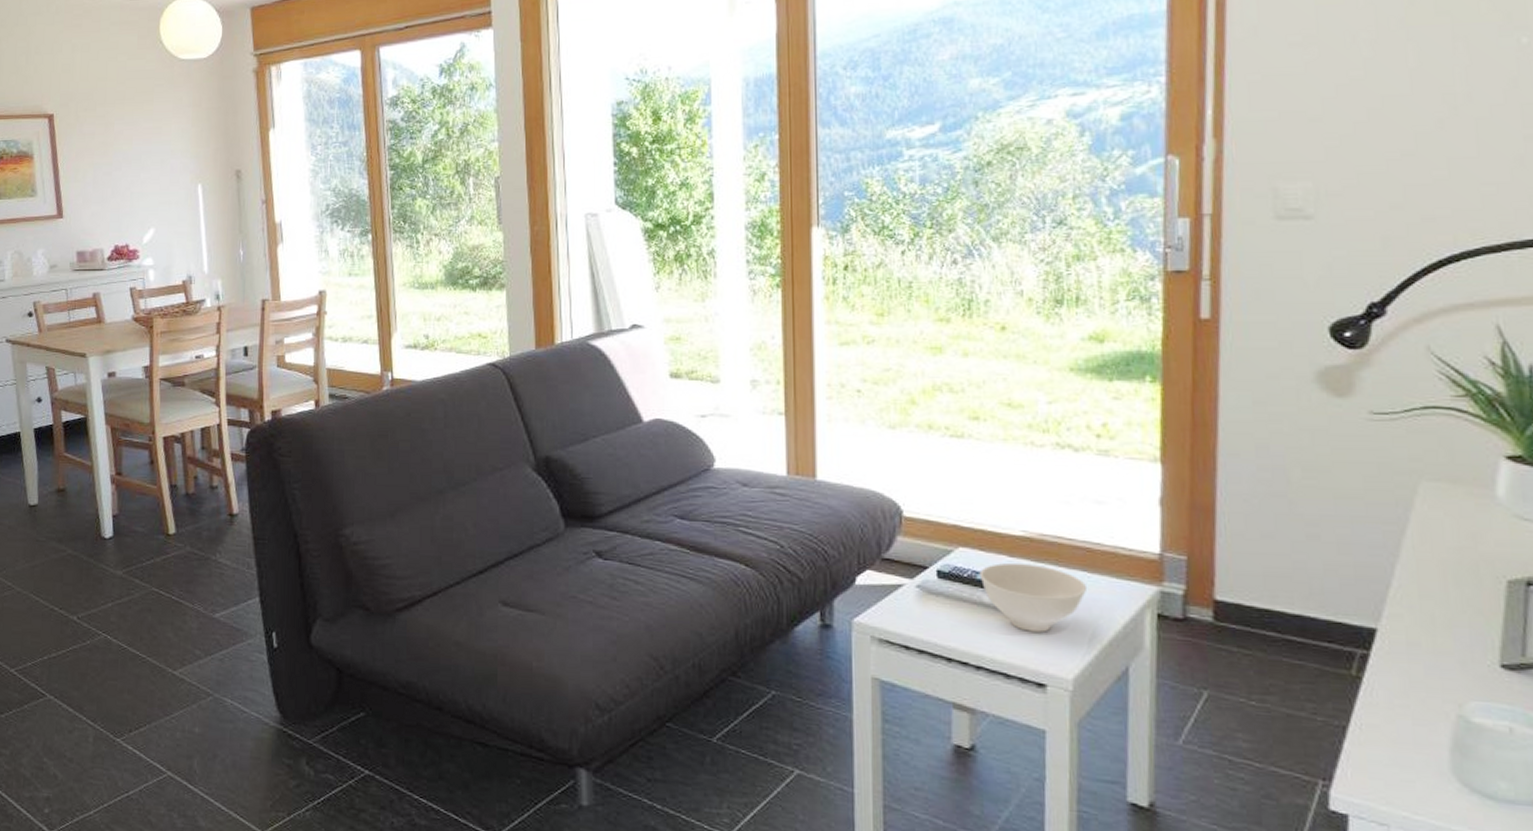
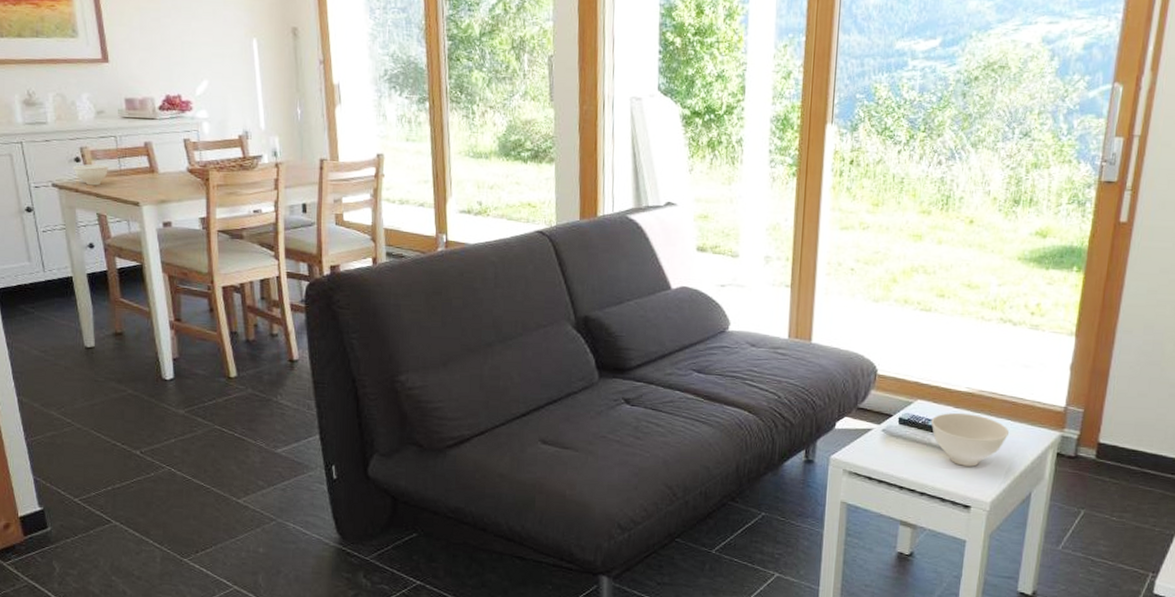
bowl: none [25,317,59,339] -> present [72,164,108,186]

